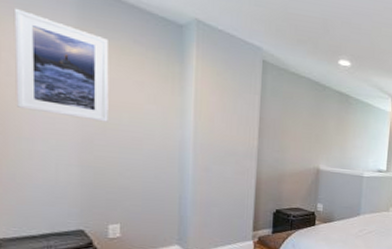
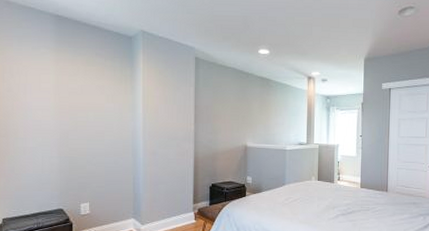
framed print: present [13,8,109,123] -> none [12,40,79,121]

